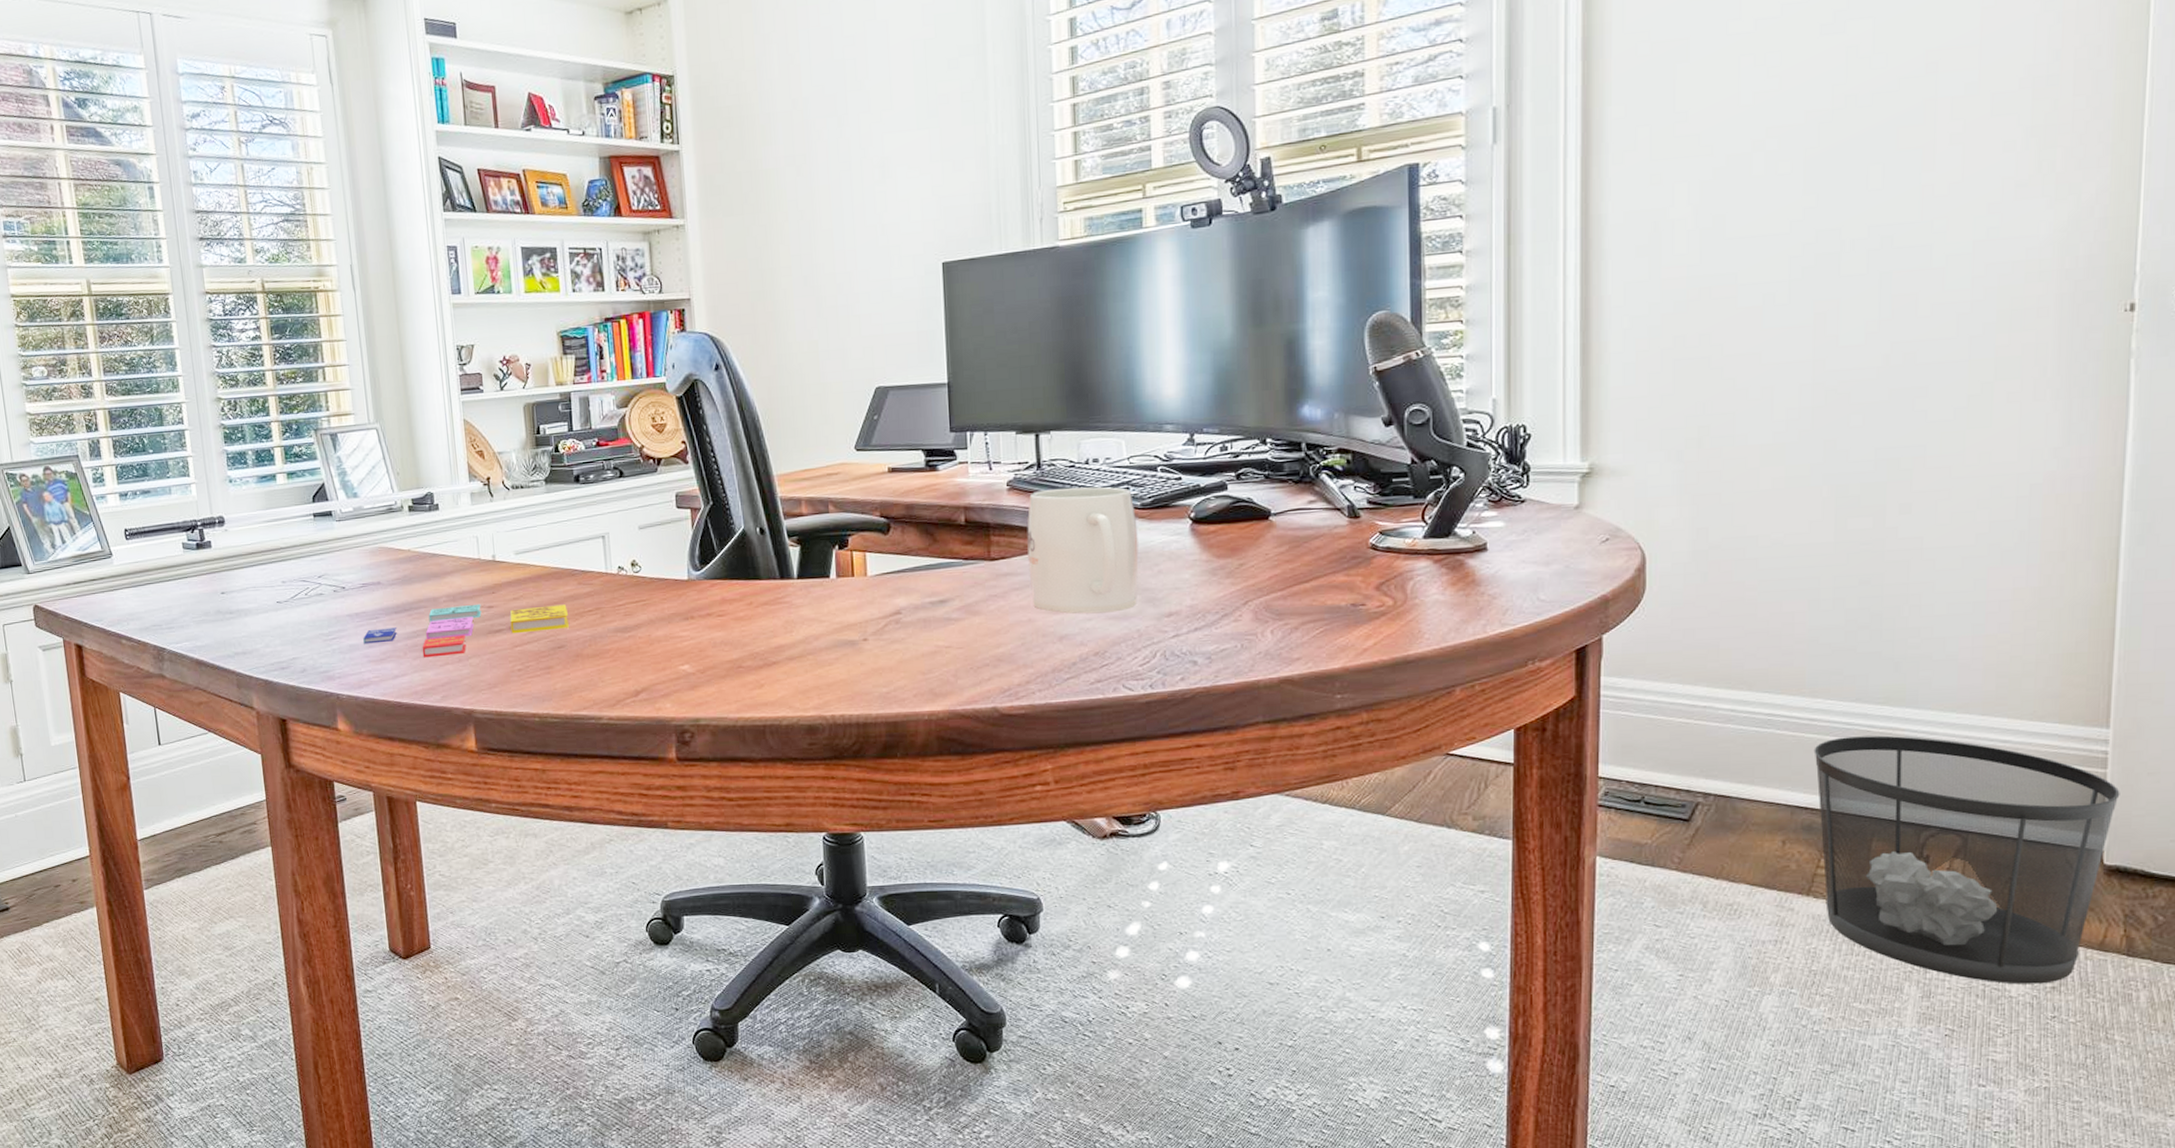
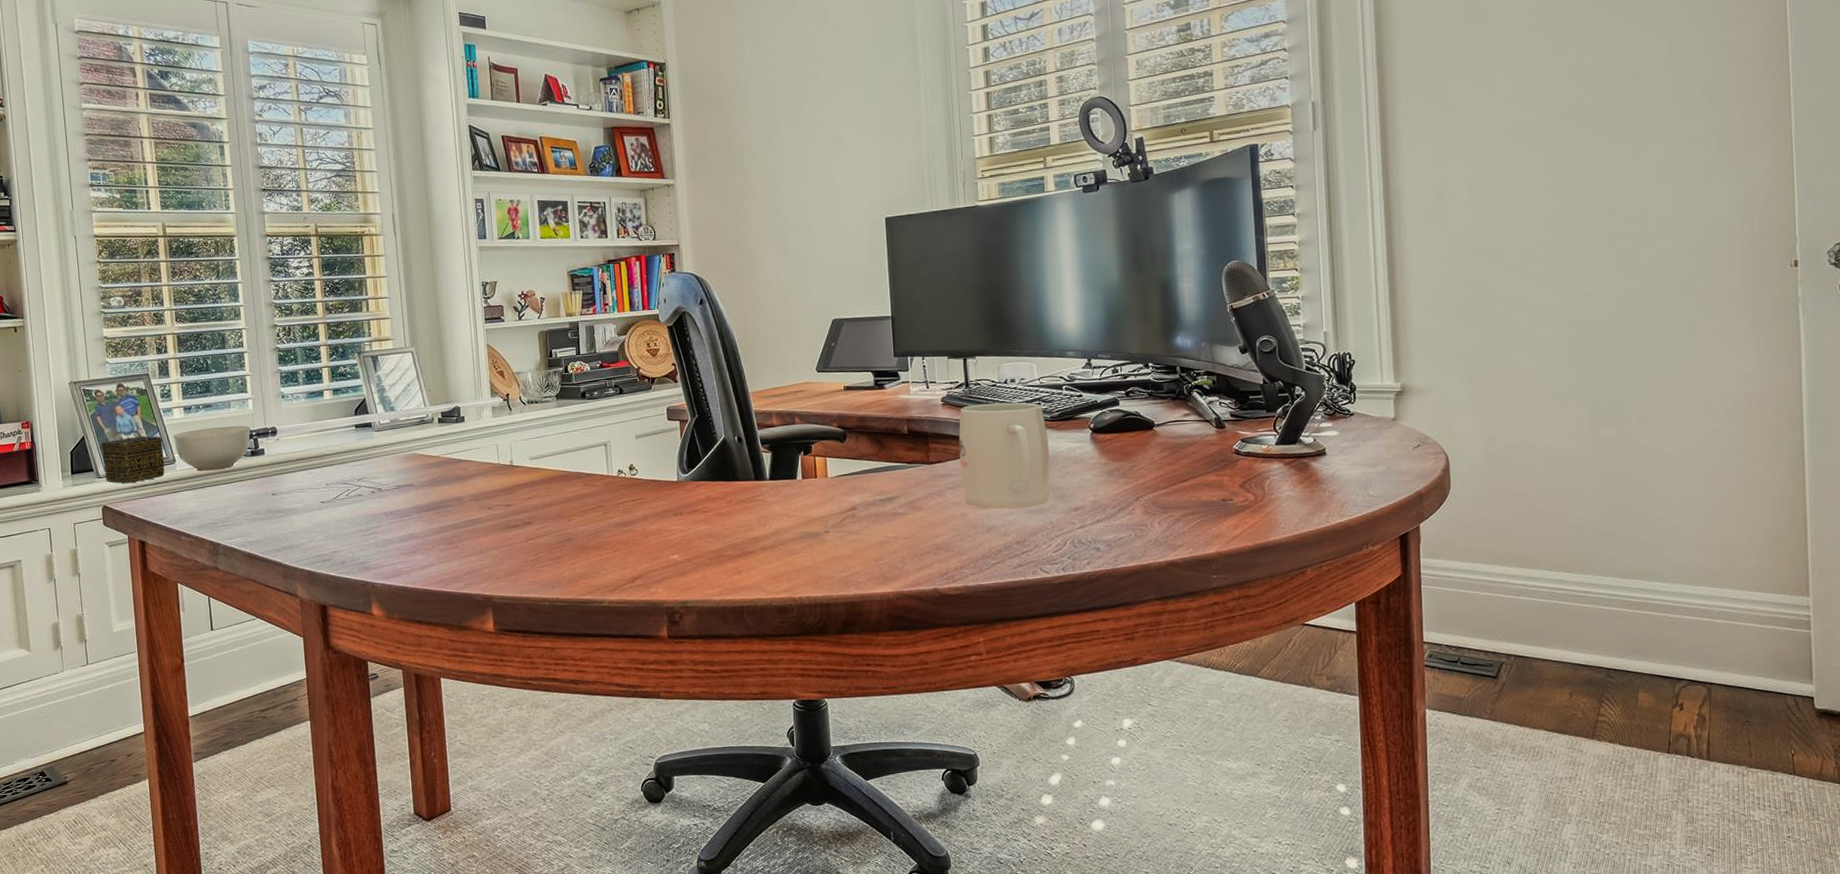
decorative box: none [29,526,101,580] -> present [101,436,165,484]
bowl: none [108,514,195,567] -> present [172,425,251,471]
books: present [363,603,570,658] -> none [396,502,576,550]
waste bin: present [1814,735,2120,984] -> none [1588,604,1822,810]

